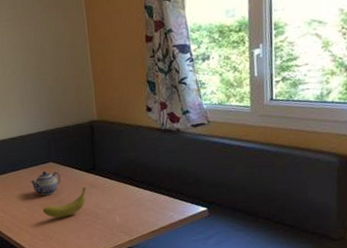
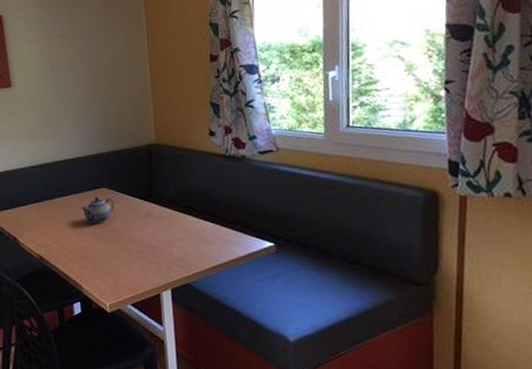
fruit: present [42,187,86,218] -> none [93,215,141,248]

